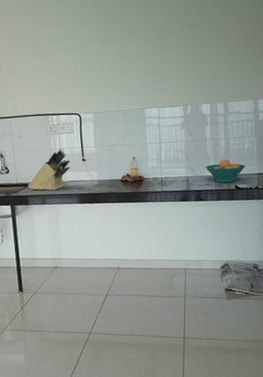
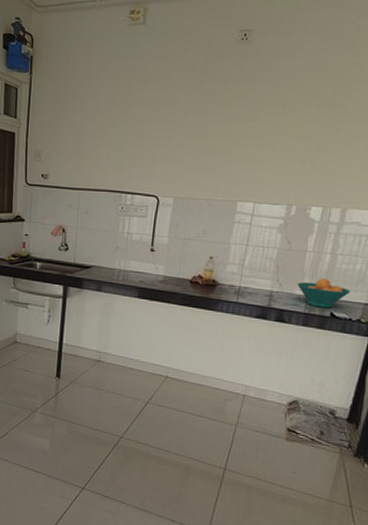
knife block: present [27,148,70,191] -> none [84,233,137,279]

